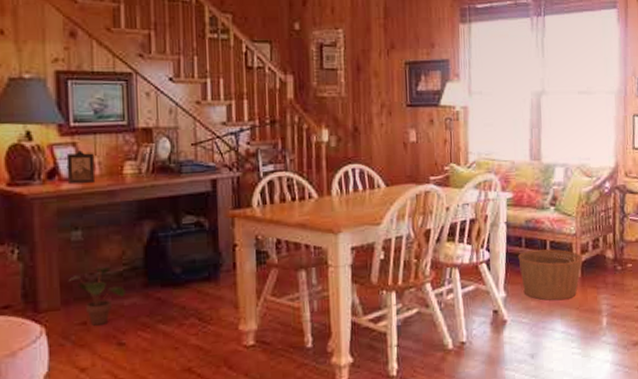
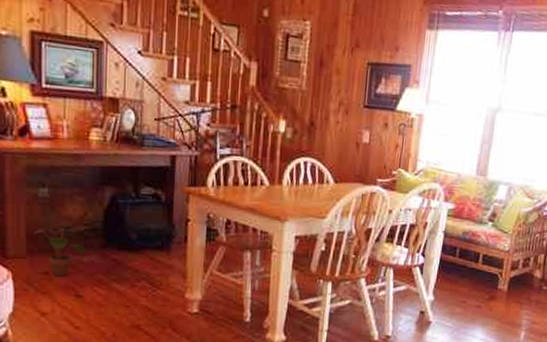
photo frame: present [66,150,96,184] -> none [37,112,64,145]
basket: present [518,249,583,301] -> none [450,261,512,311]

